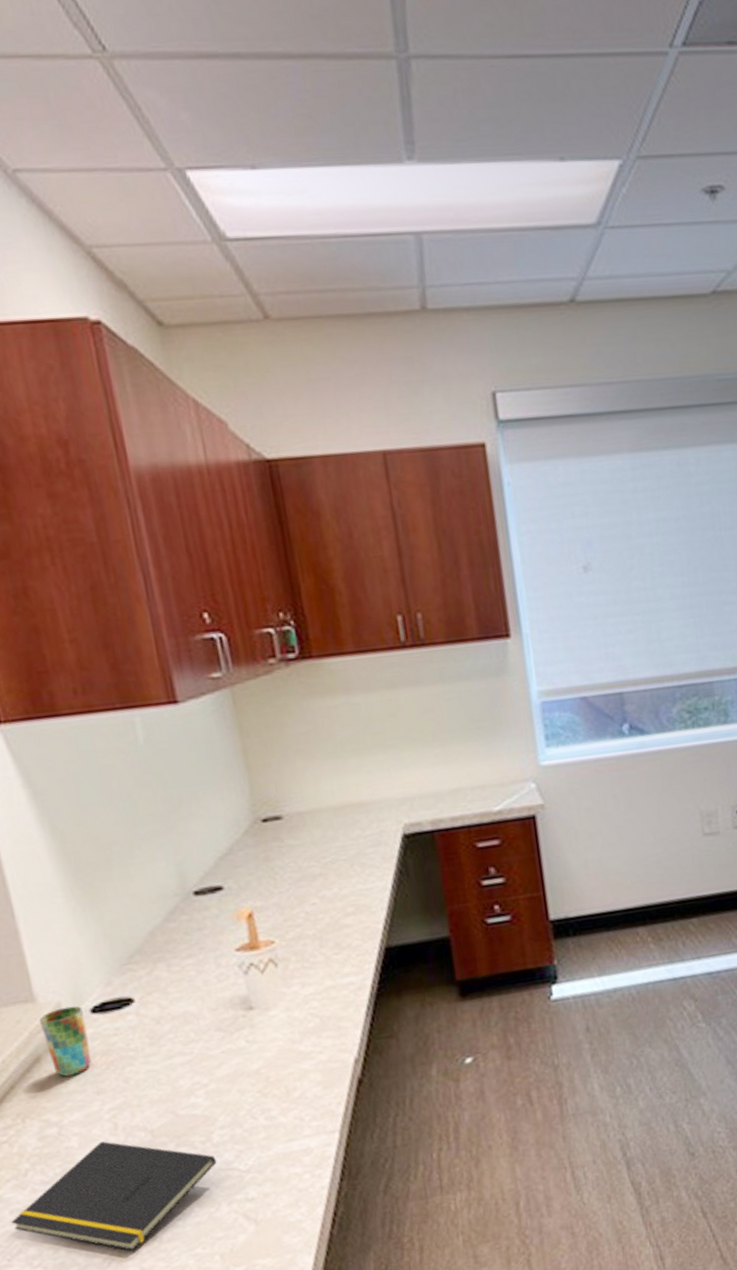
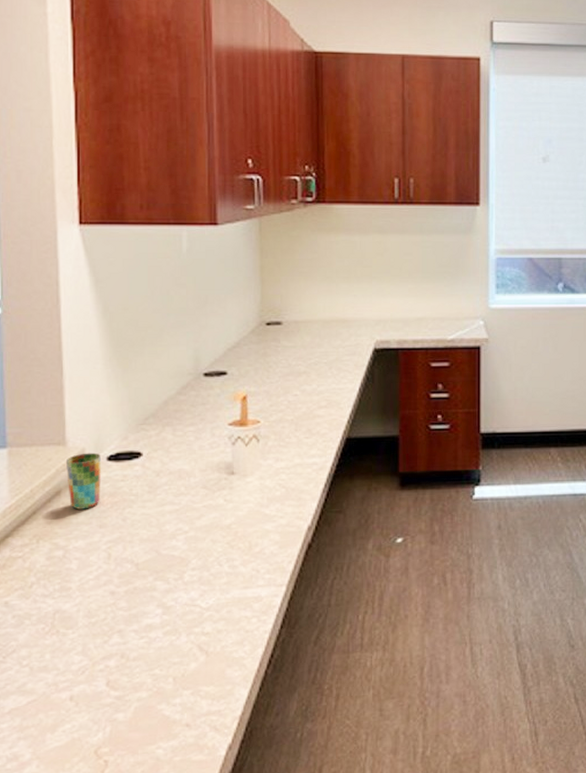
notepad: present [11,1141,217,1251] -> none [12,567,184,664]

